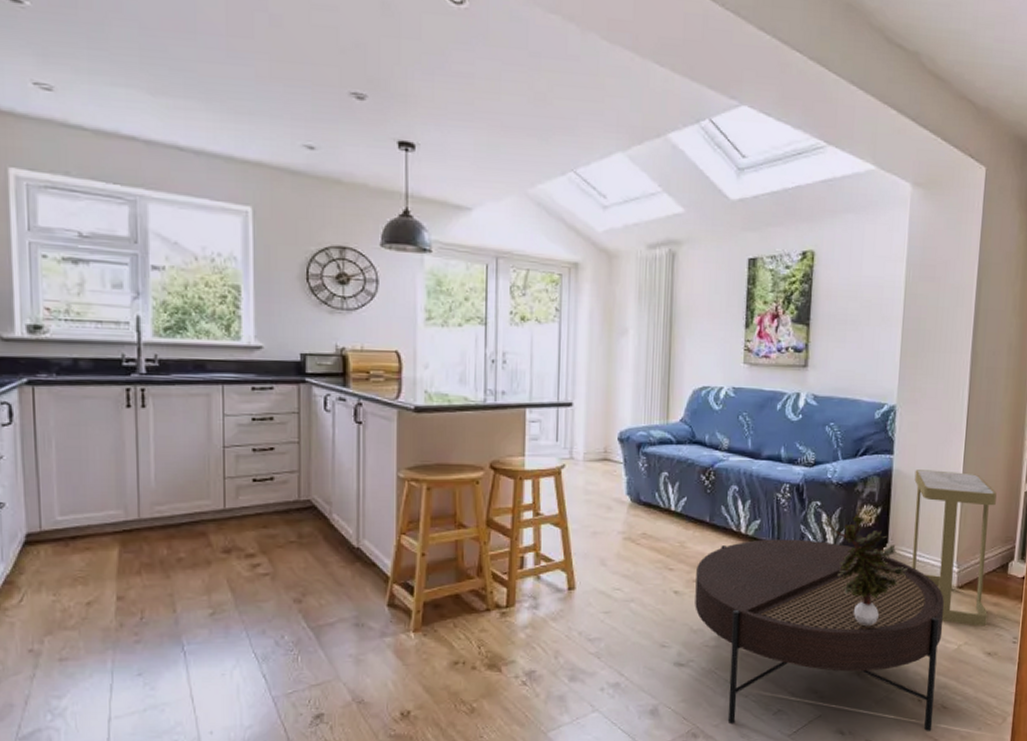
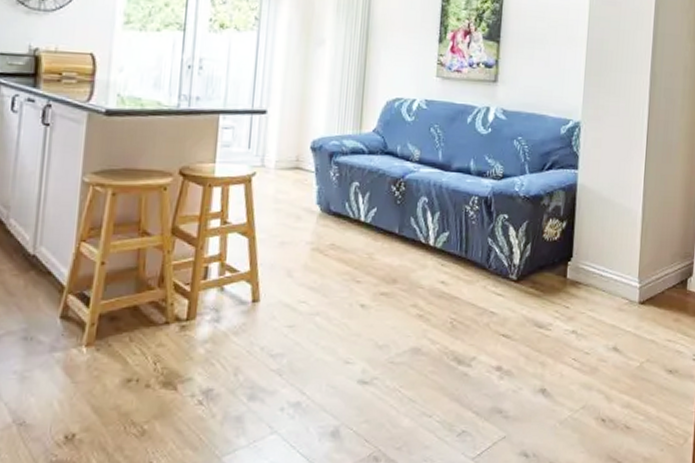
coffee table: present [695,539,944,731] -> none [381,252,627,453]
potted plant: present [823,513,909,627] -> none [510,227,593,343]
side table: present [912,470,997,627] -> none [595,185,675,343]

